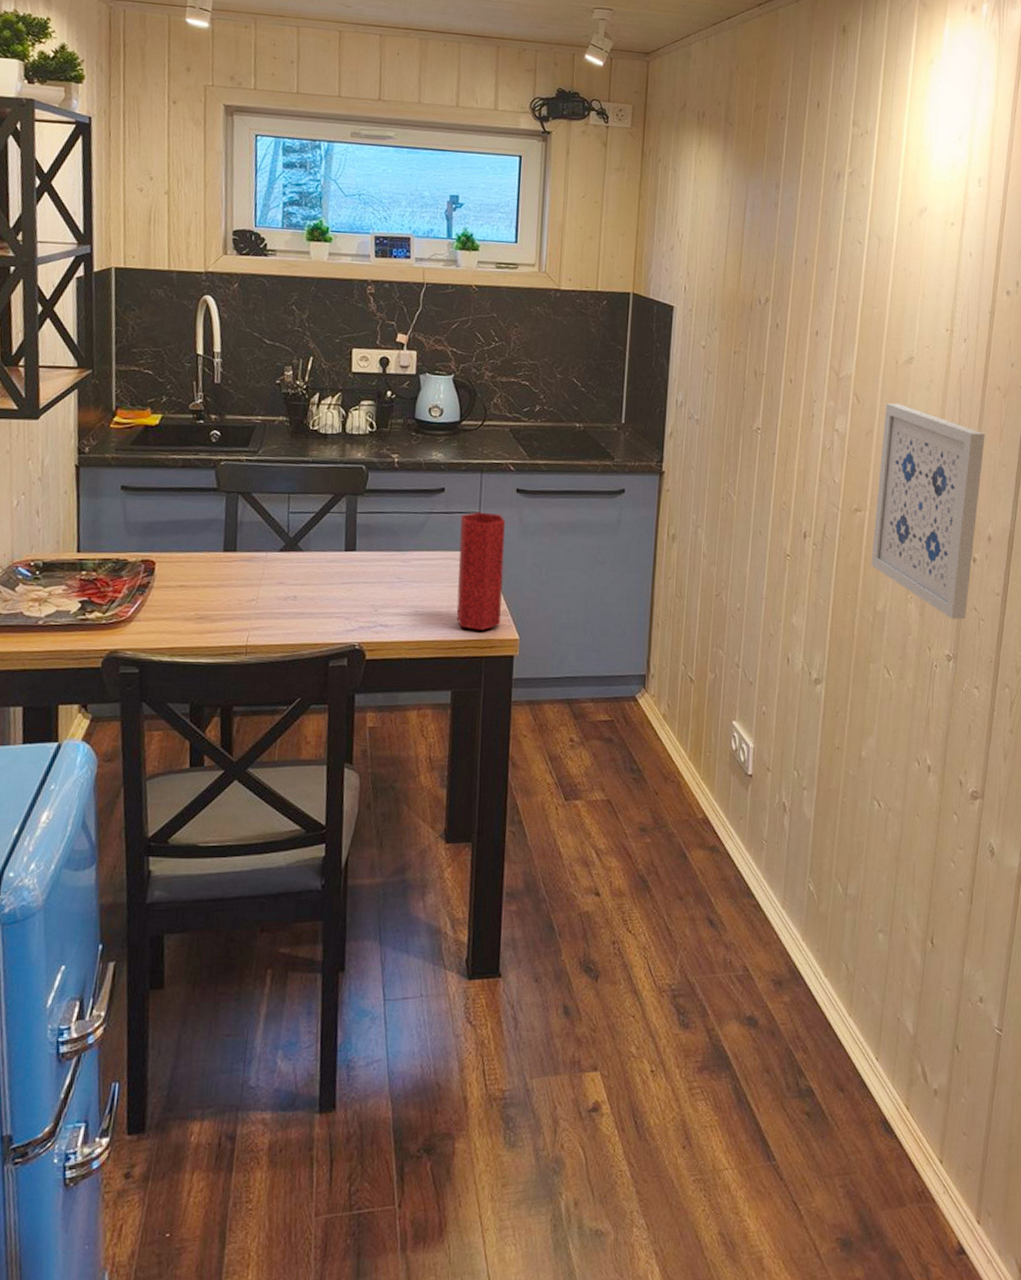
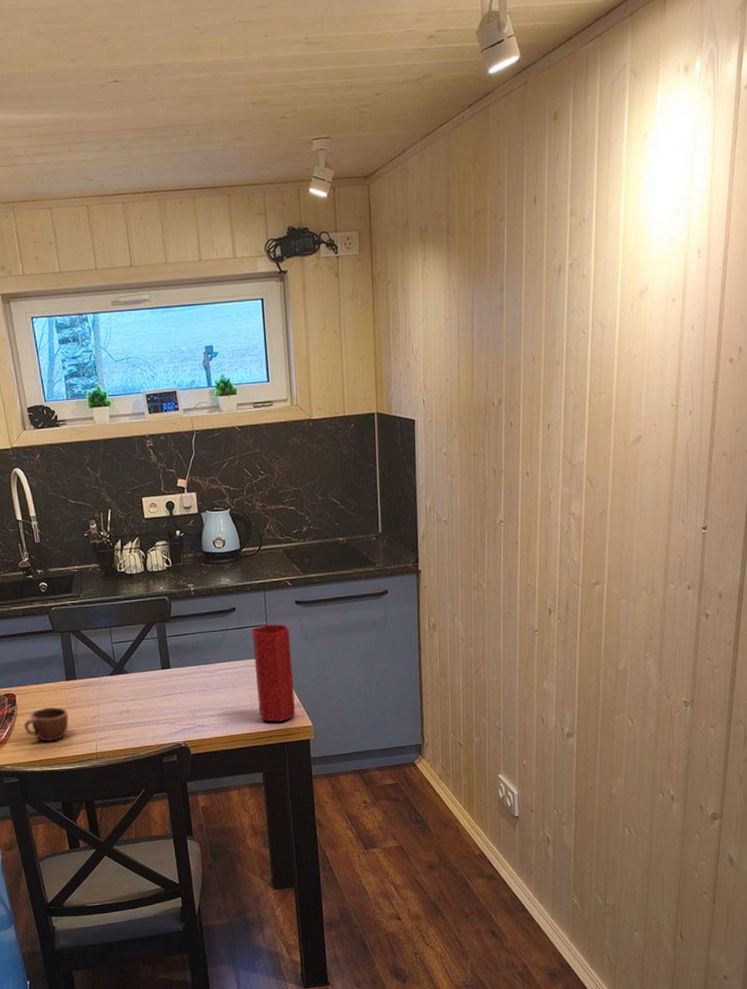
mug: none [158,582,219,626] -> present [23,707,69,742]
wall art: present [871,403,985,620] -> none [611,482,713,670]

